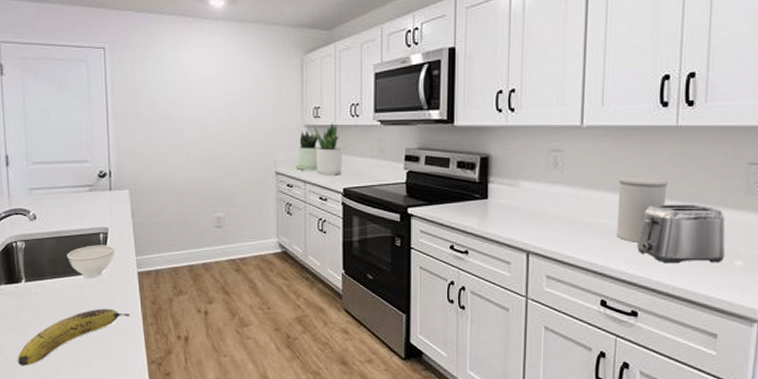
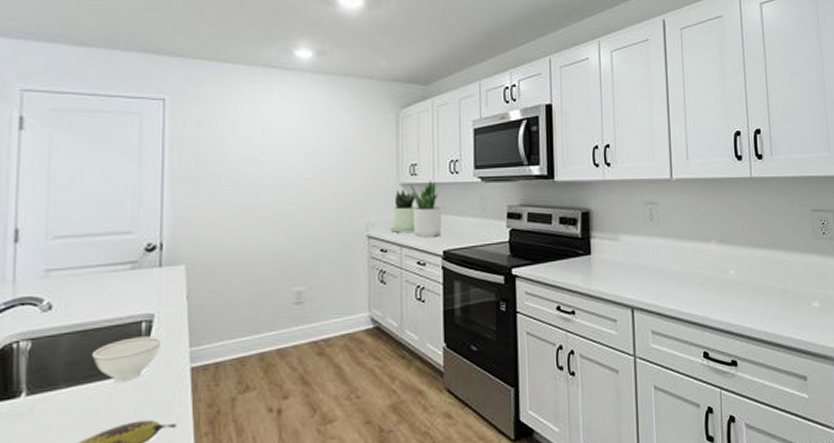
canister: present [616,176,668,242] -> none [707,225,749,291]
toaster: present [637,203,726,264] -> none [730,249,803,310]

